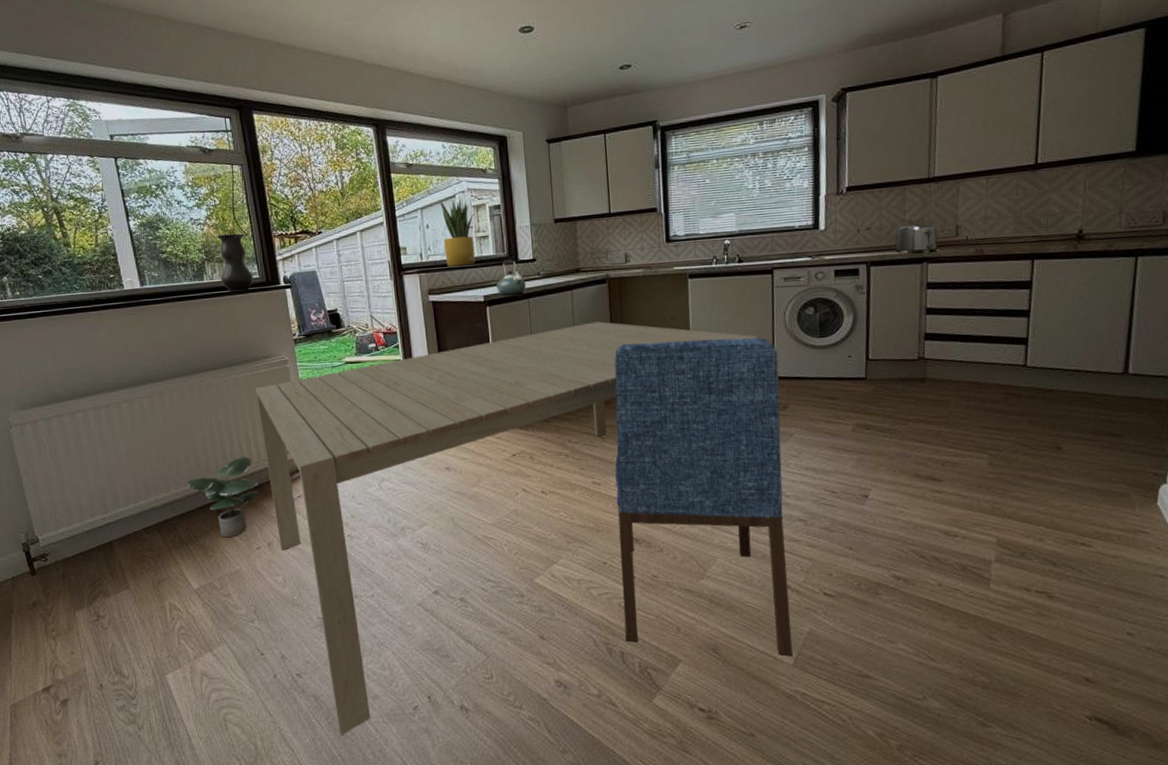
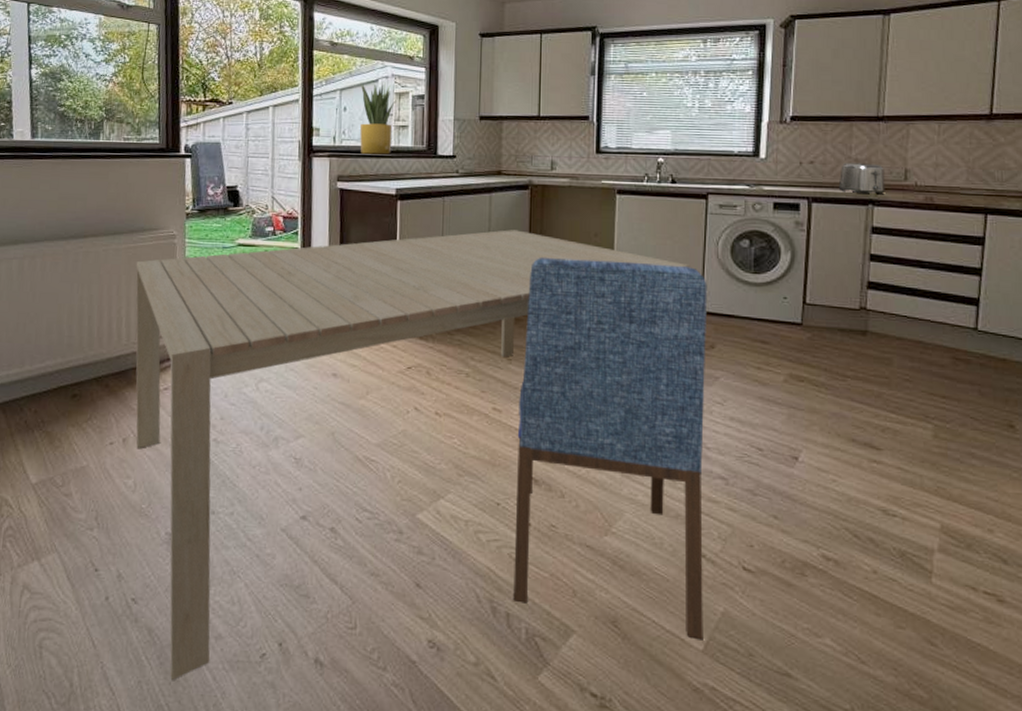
potted plant: present [187,456,259,538] -> none [44,336,124,428]
vase: present [216,233,254,292] -> none [118,94,153,155]
kettle: present [496,259,526,296] -> none [411,153,442,191]

